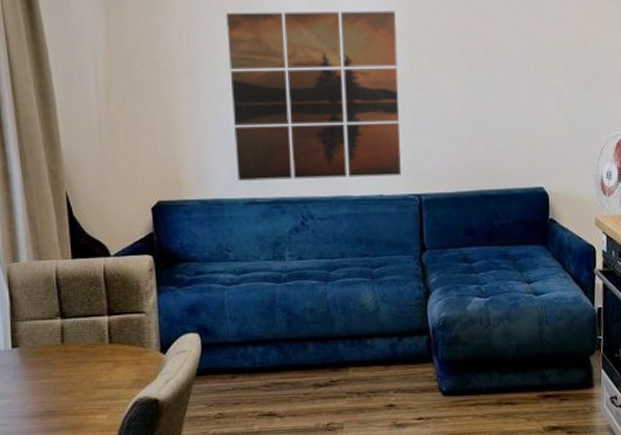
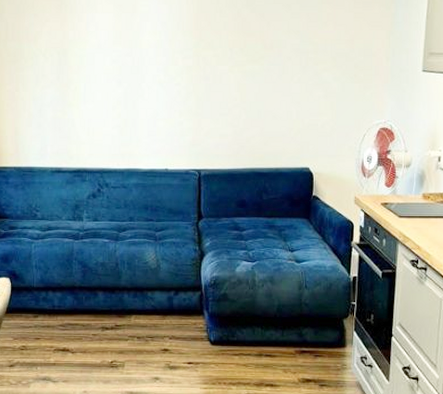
wall art: present [226,11,401,181] -> none [45,11,186,153]

